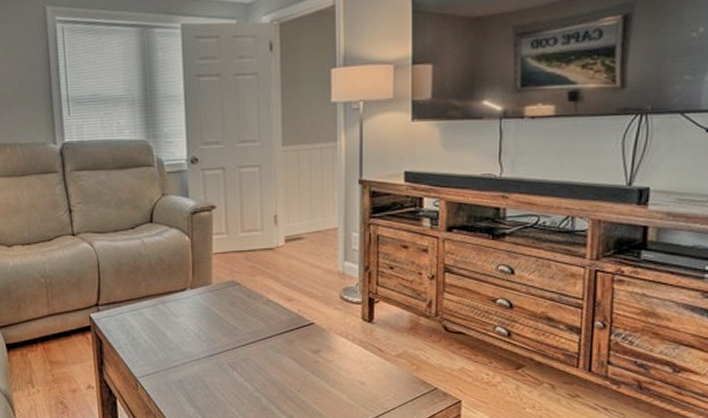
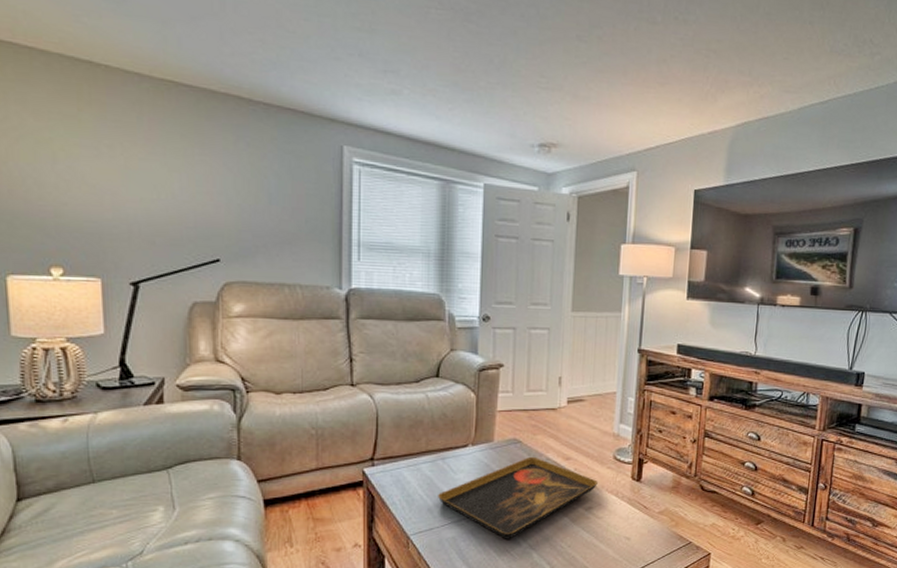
decorative tray: none [161,298,326,384] -> present [438,456,599,541]

